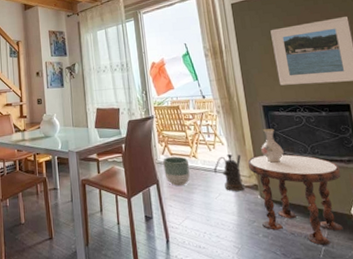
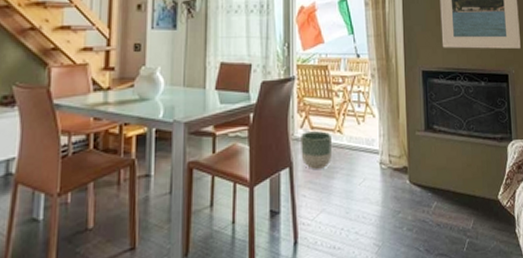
watering can: present [214,154,245,192] -> none [361,129,393,176]
side table: present [248,153,343,245] -> none [400,129,493,237]
vase: present [261,129,284,164] -> none [415,99,439,141]

